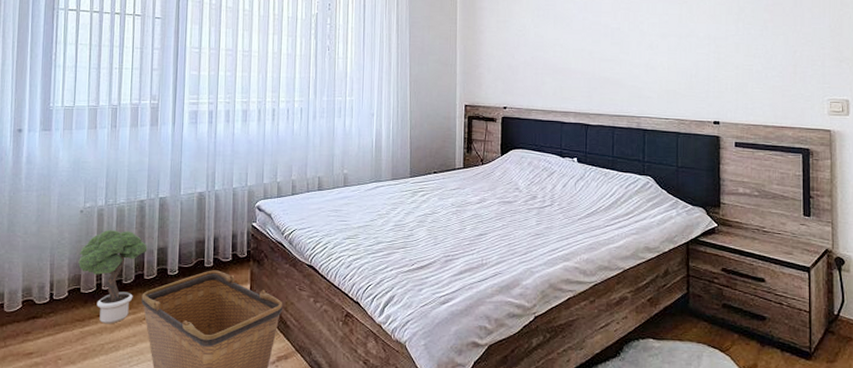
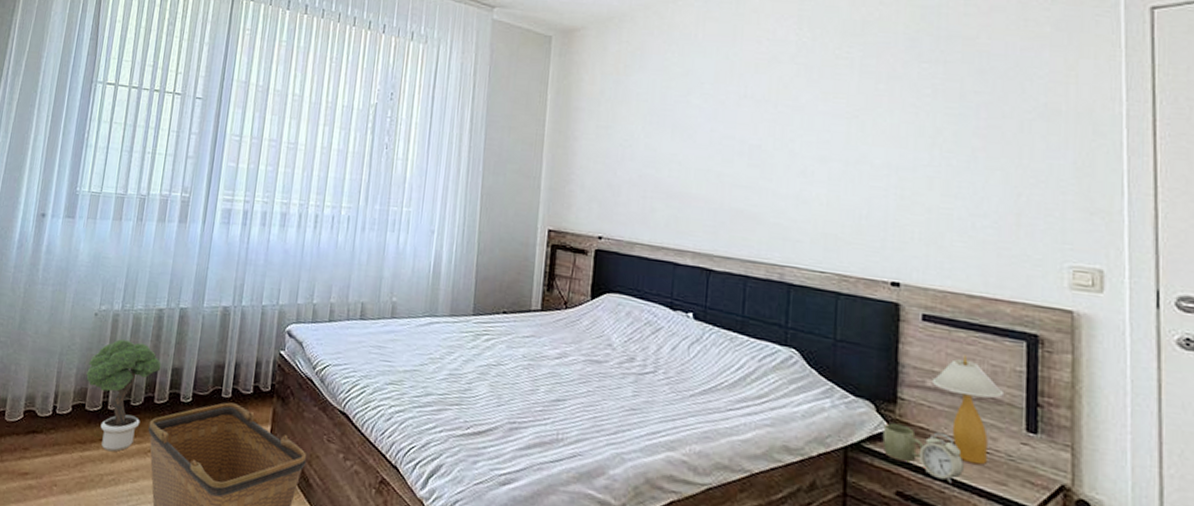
mug: none [712,221,739,247] -> present [882,423,925,463]
alarm clock: none [736,224,765,258] -> present [918,432,964,484]
table lamp: none [742,167,789,243] -> present [931,354,1005,465]

